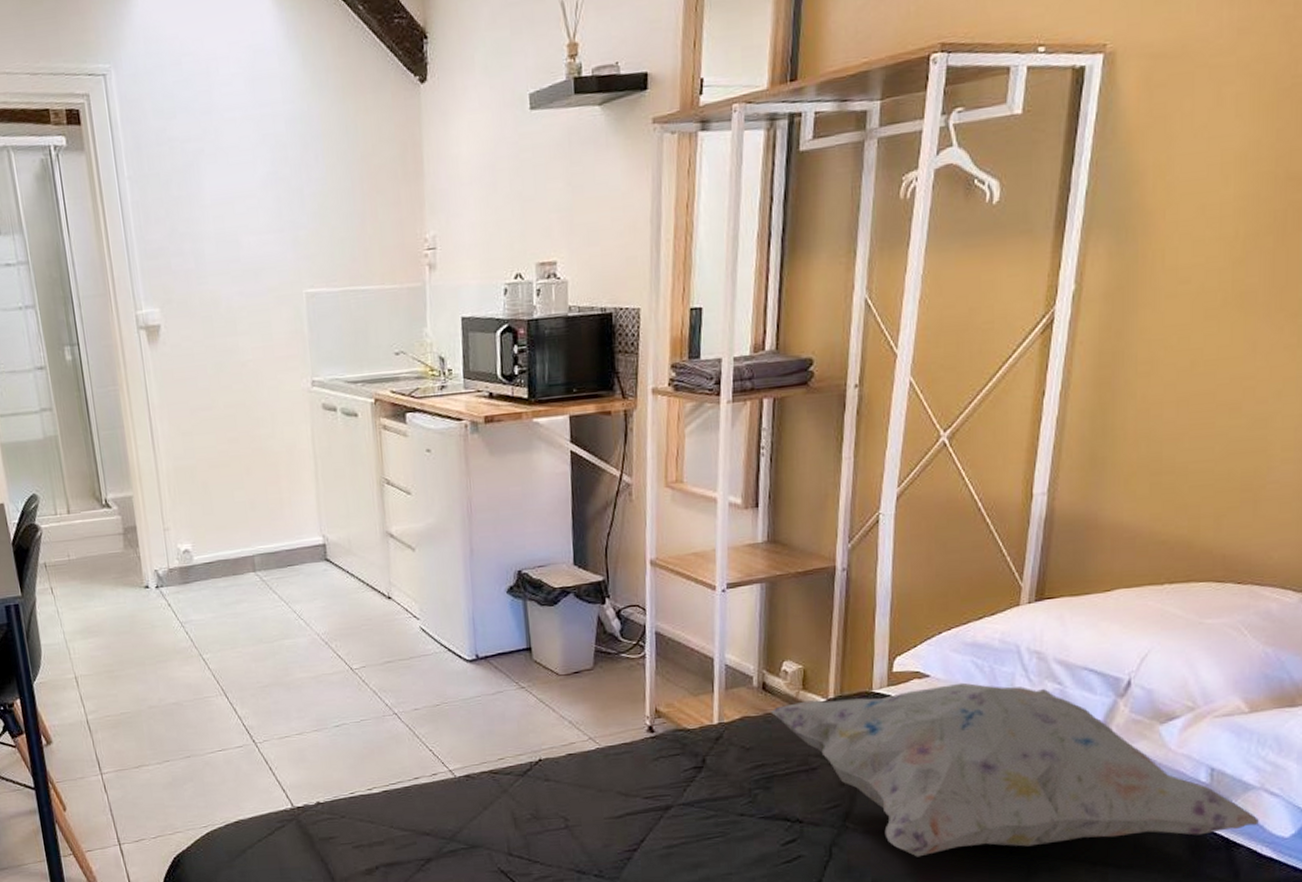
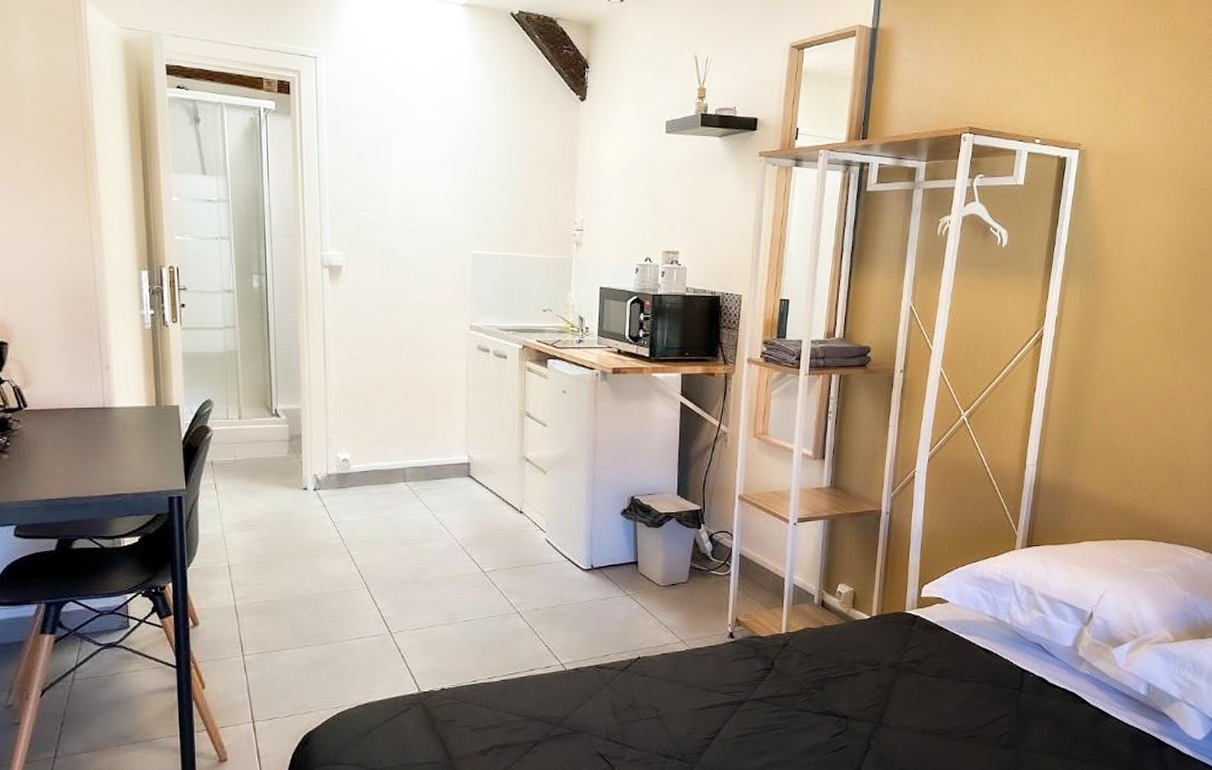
decorative pillow: present [771,682,1259,857] -> none [827,608,1181,749]

